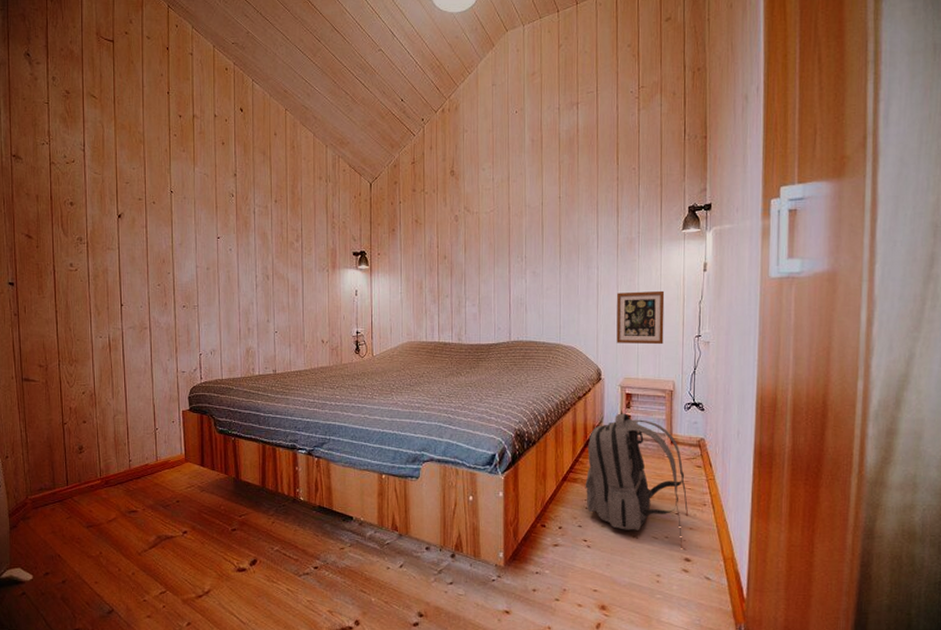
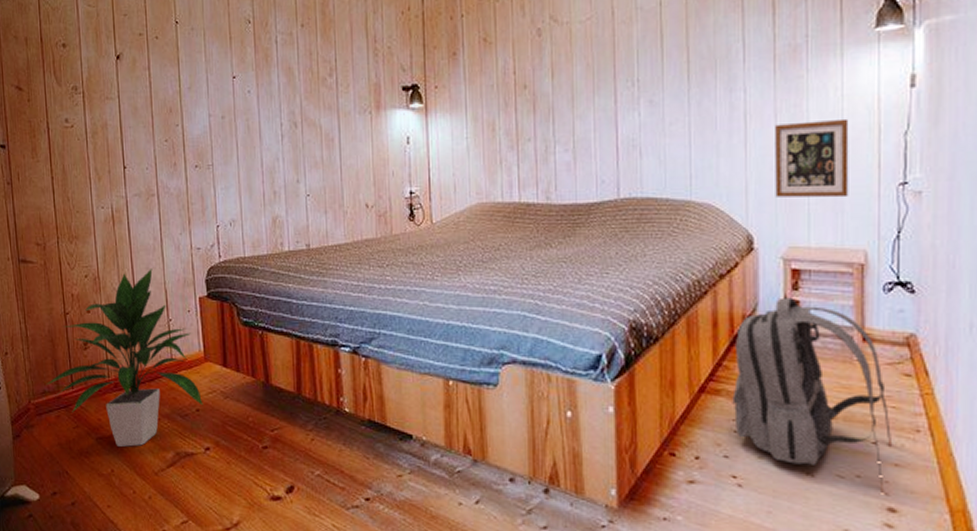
indoor plant: none [42,386,183,533] -> present [45,267,204,447]

